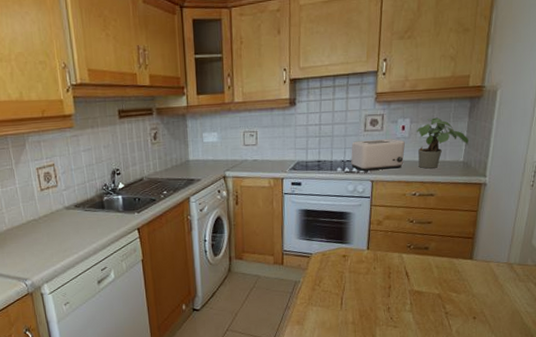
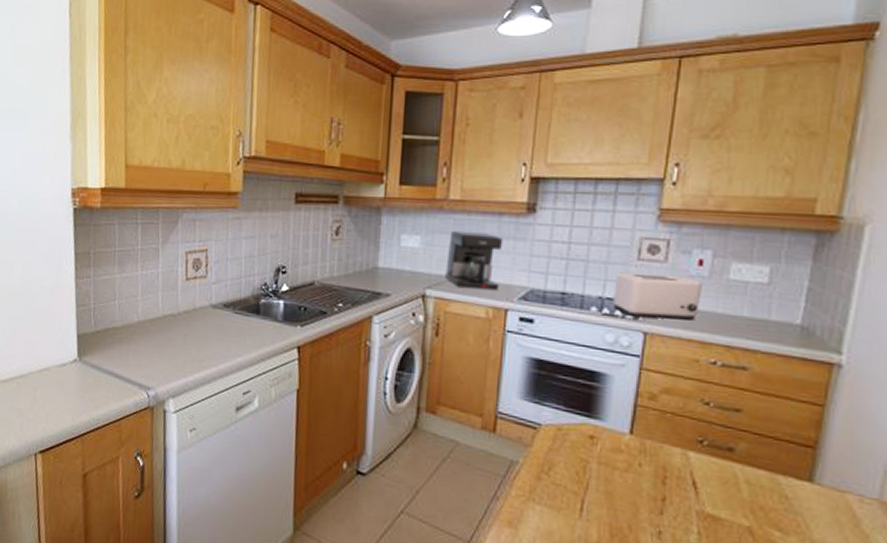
coffee maker: none [237,124,276,168] -> present [445,230,504,291]
potted plant: present [416,117,469,169] -> none [721,253,812,329]

